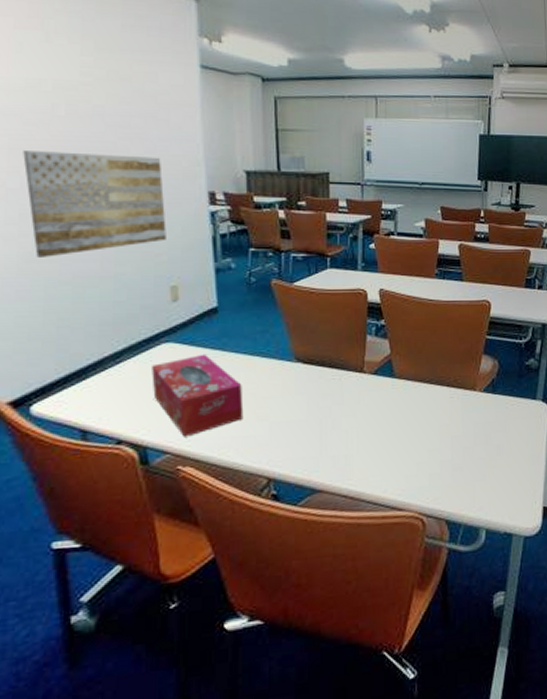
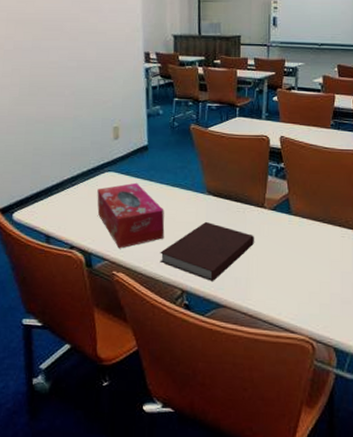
wall art: present [23,151,166,257] -> none [16,22,112,102]
notebook: none [238,394,353,465] -> present [160,221,254,282]

